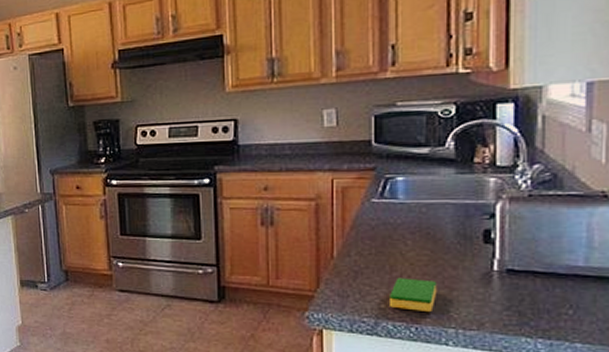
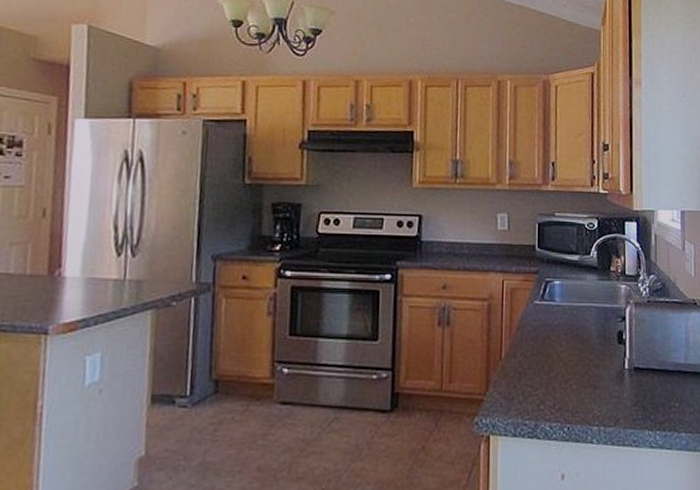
dish sponge: present [390,277,438,313] -> none [548,377,585,412]

